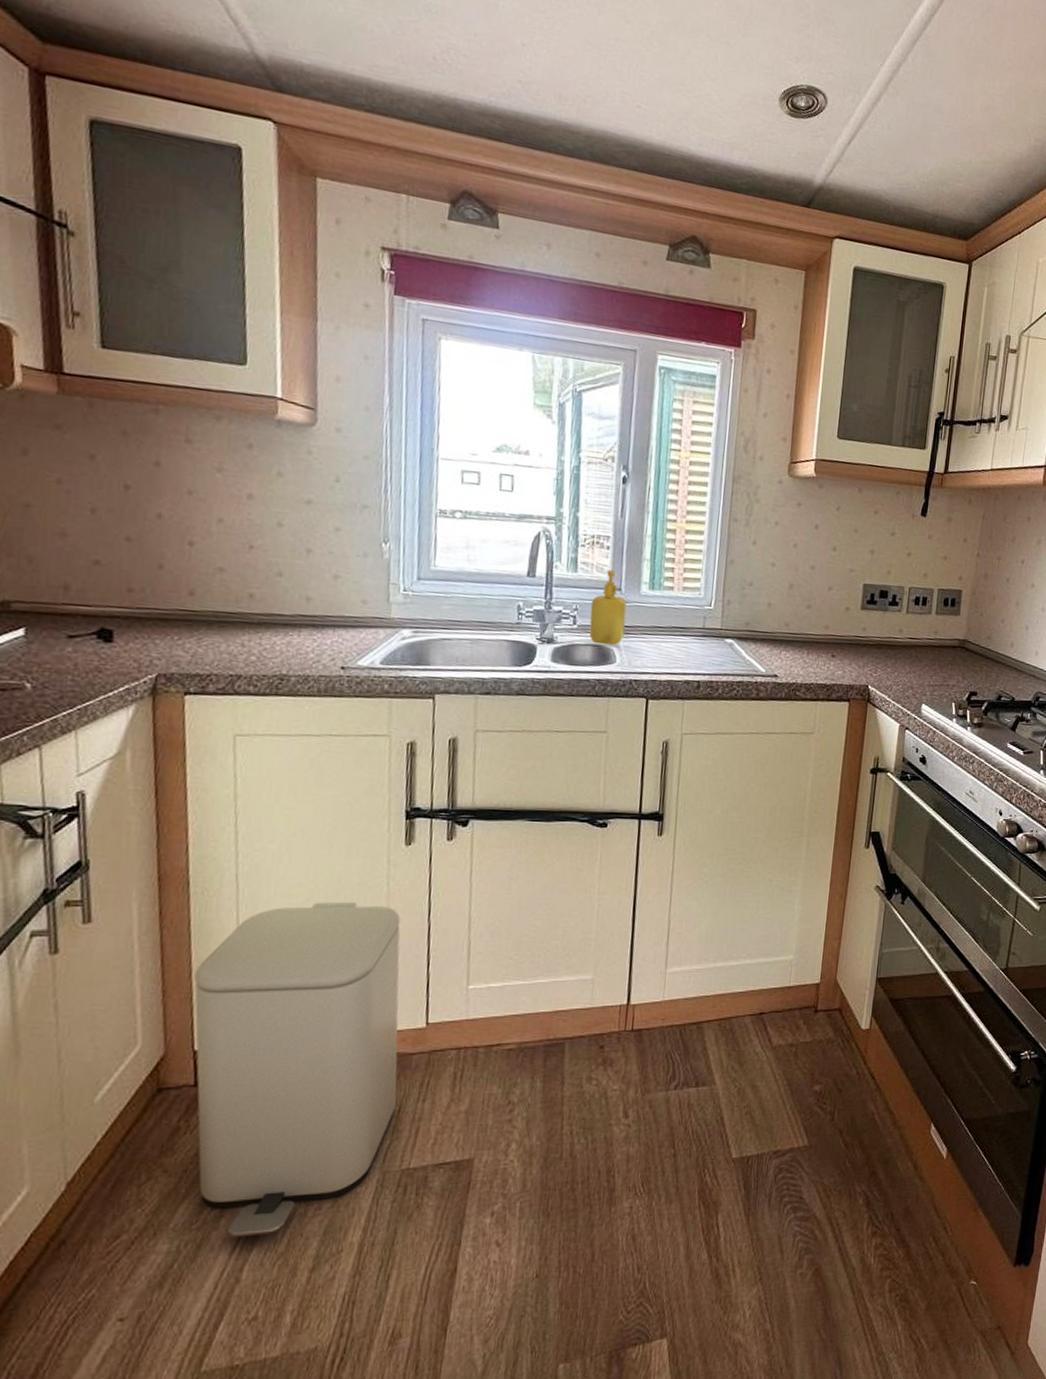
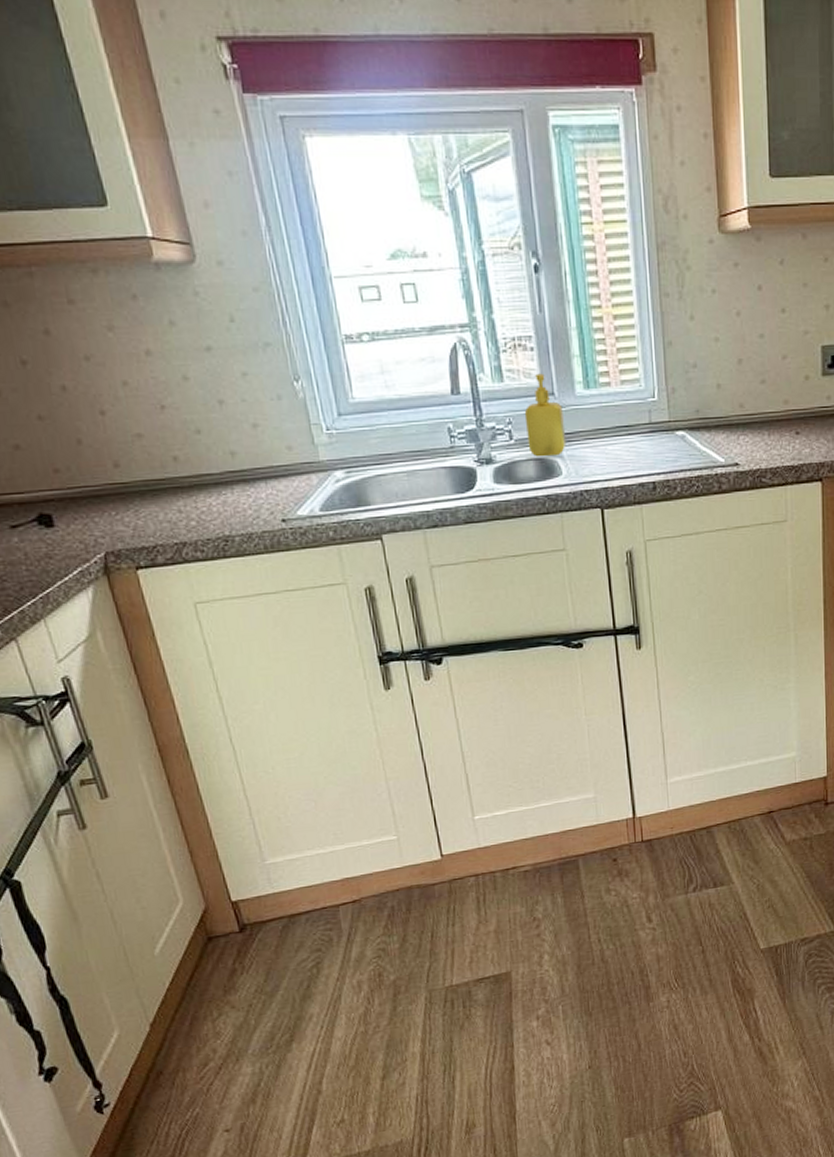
pedal bin: present [194,901,401,1239] -> none [214,750,429,1058]

